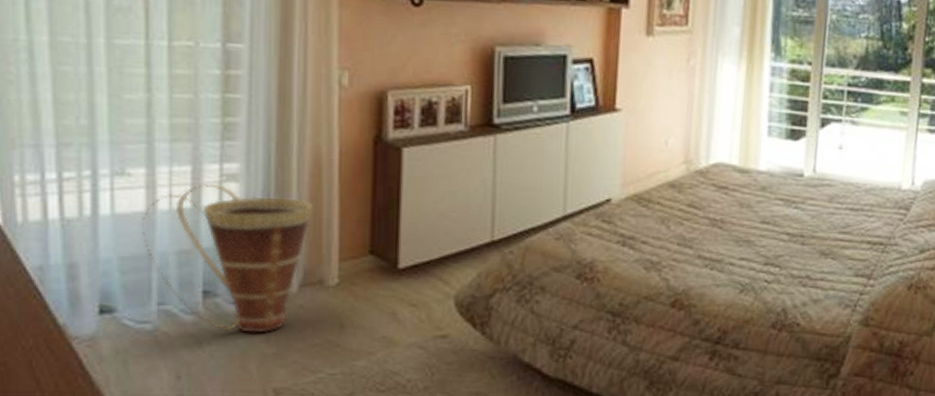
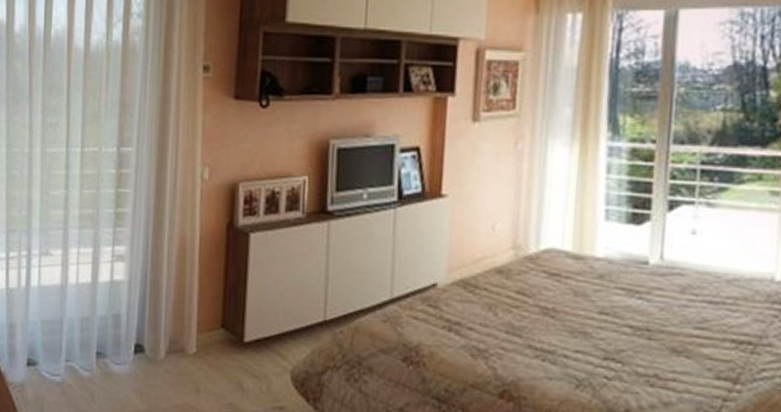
basket: present [142,184,313,333] -> none [57,263,179,392]

